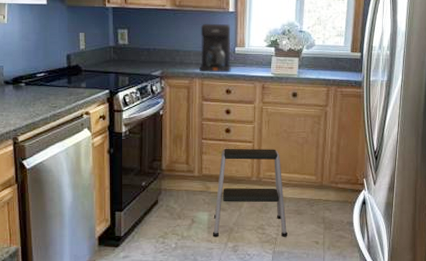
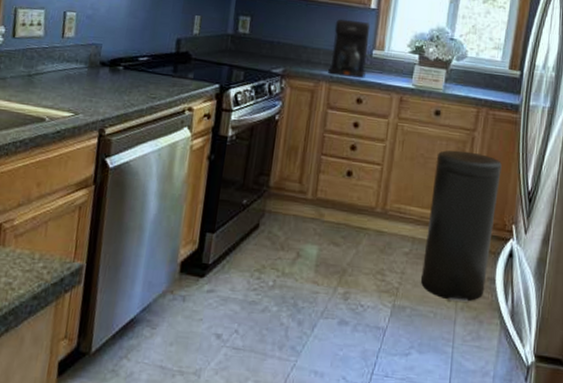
step stool: present [212,148,288,237] -> none [319,168,413,288]
pedal bin: none [294,124,351,244] -> present [421,150,502,303]

